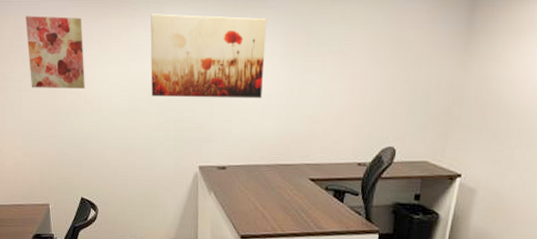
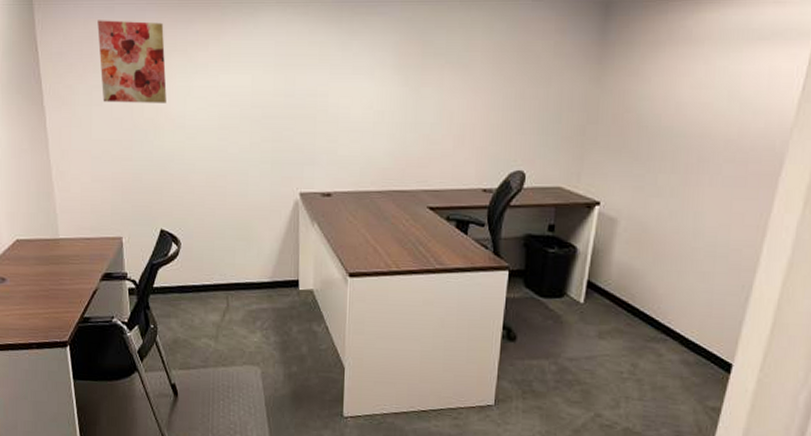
wall art: present [150,14,267,99] -> none [243,19,377,116]

